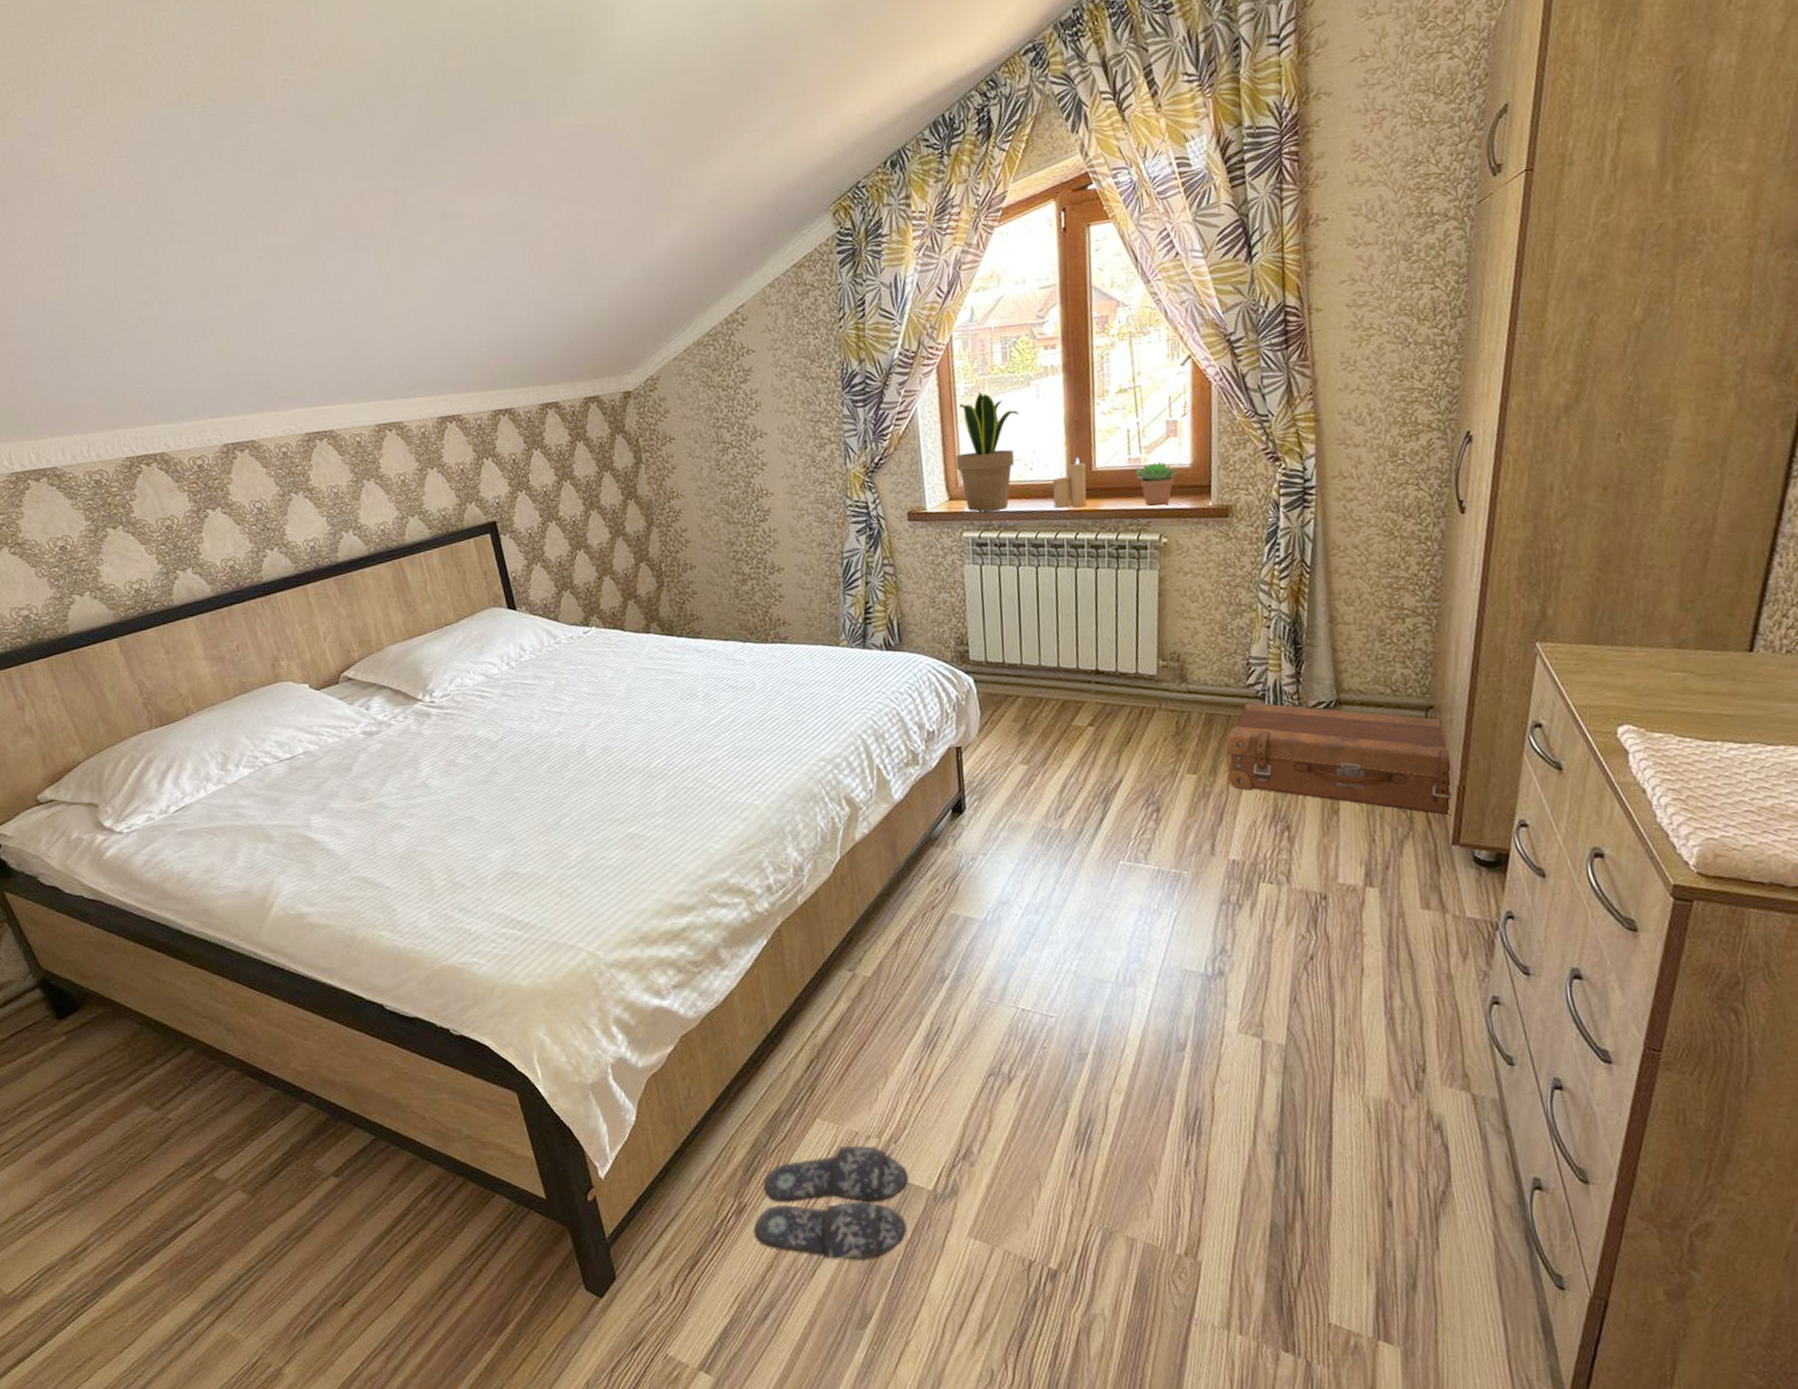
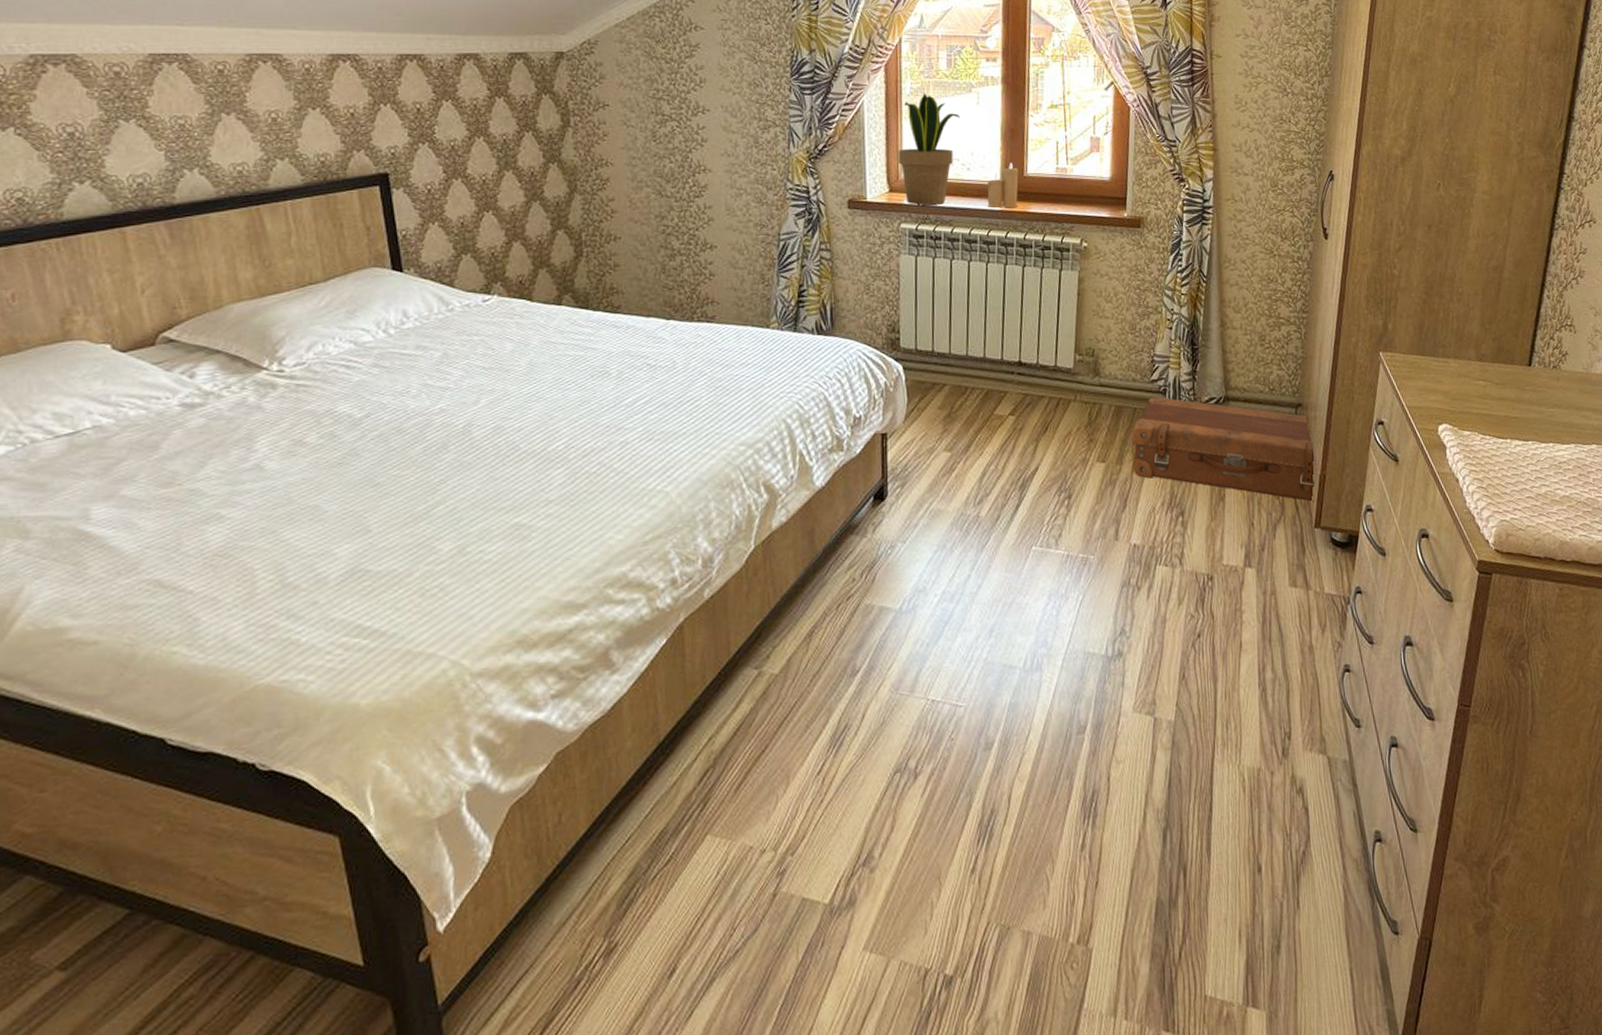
slippers: present [754,1146,908,1260] -> none [625,861,804,996]
succulent plant: present [1134,461,1178,506] -> none [1061,172,1099,213]

